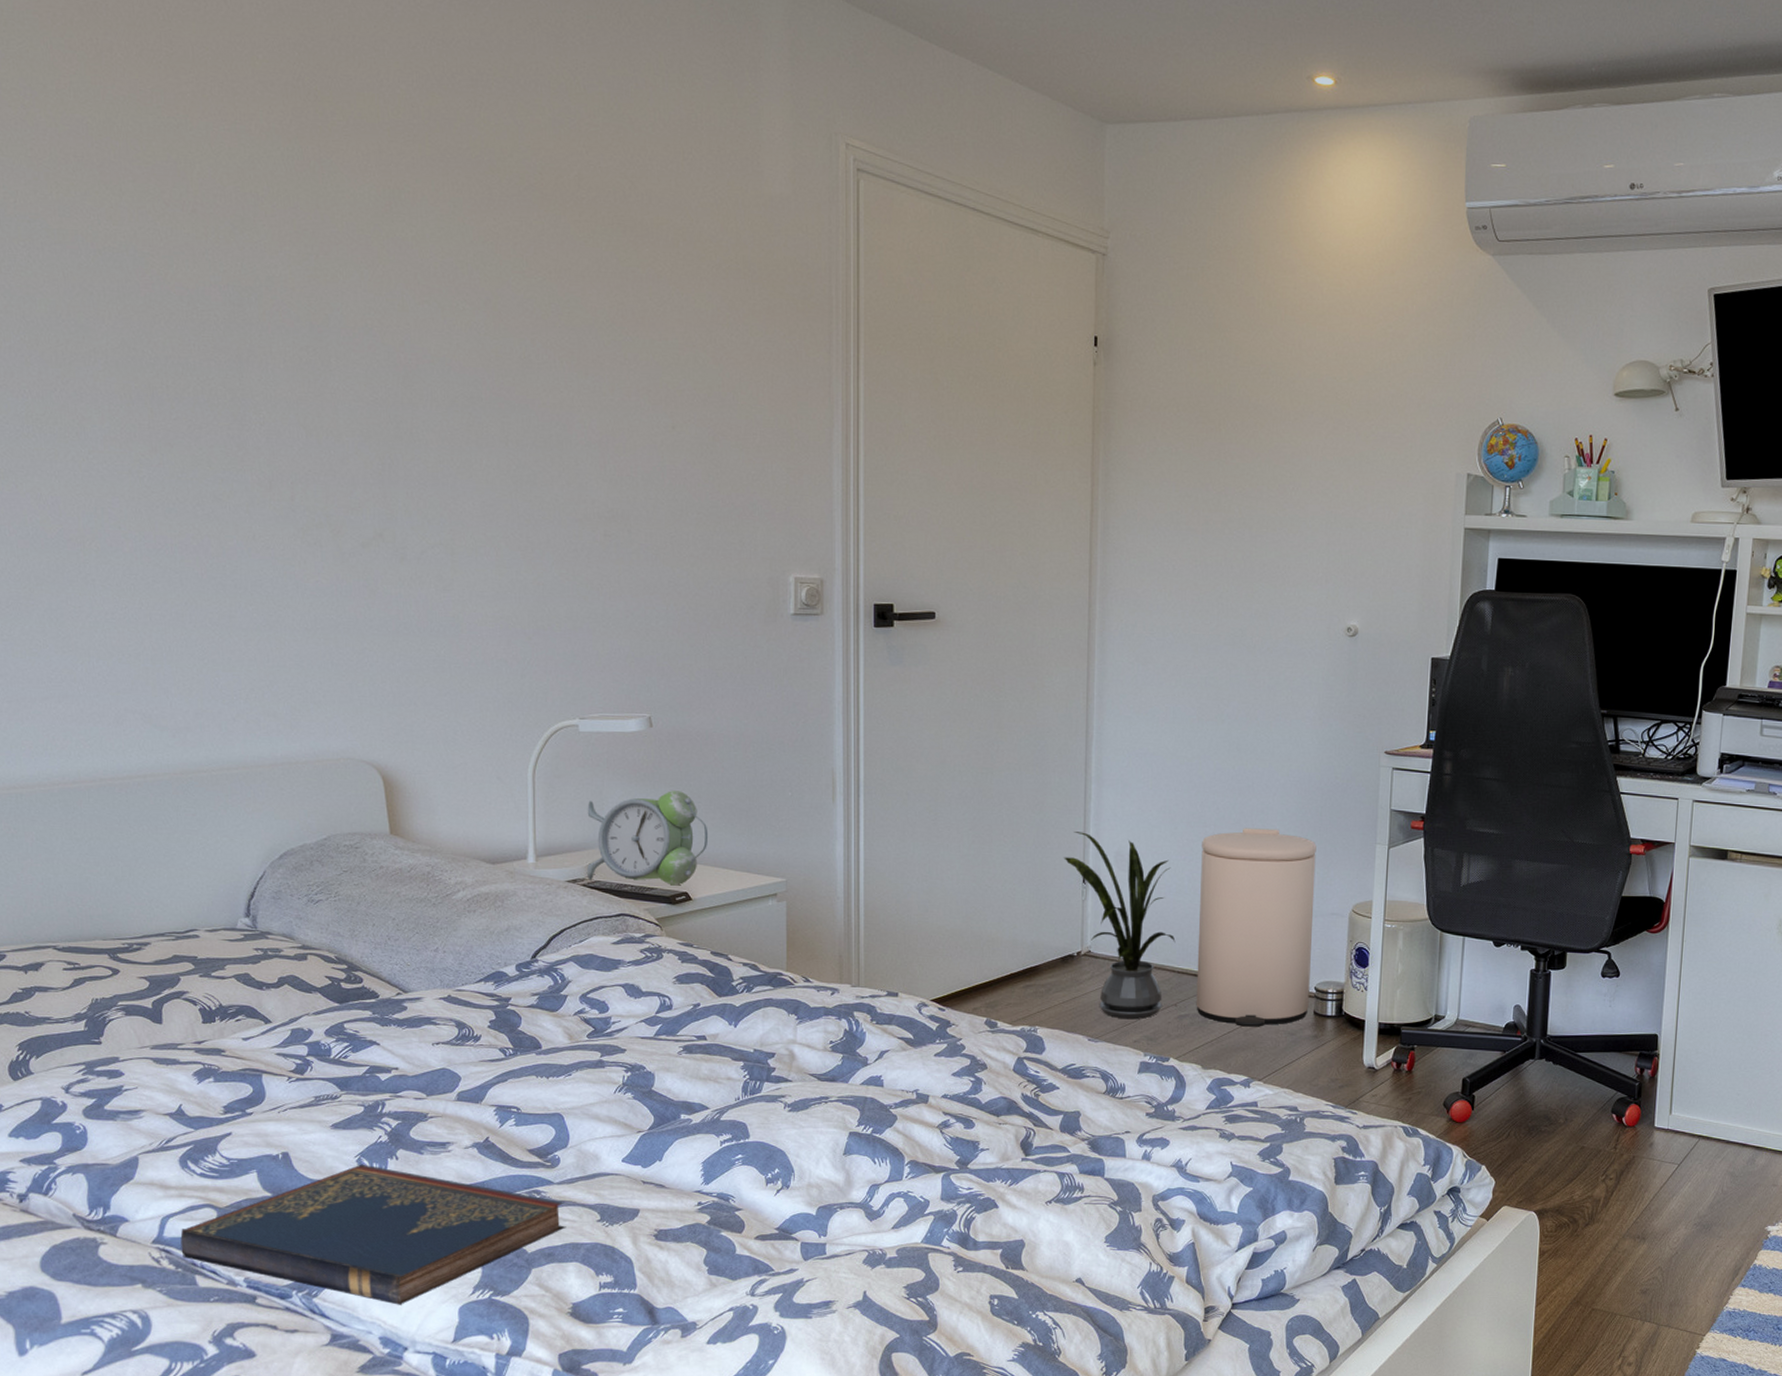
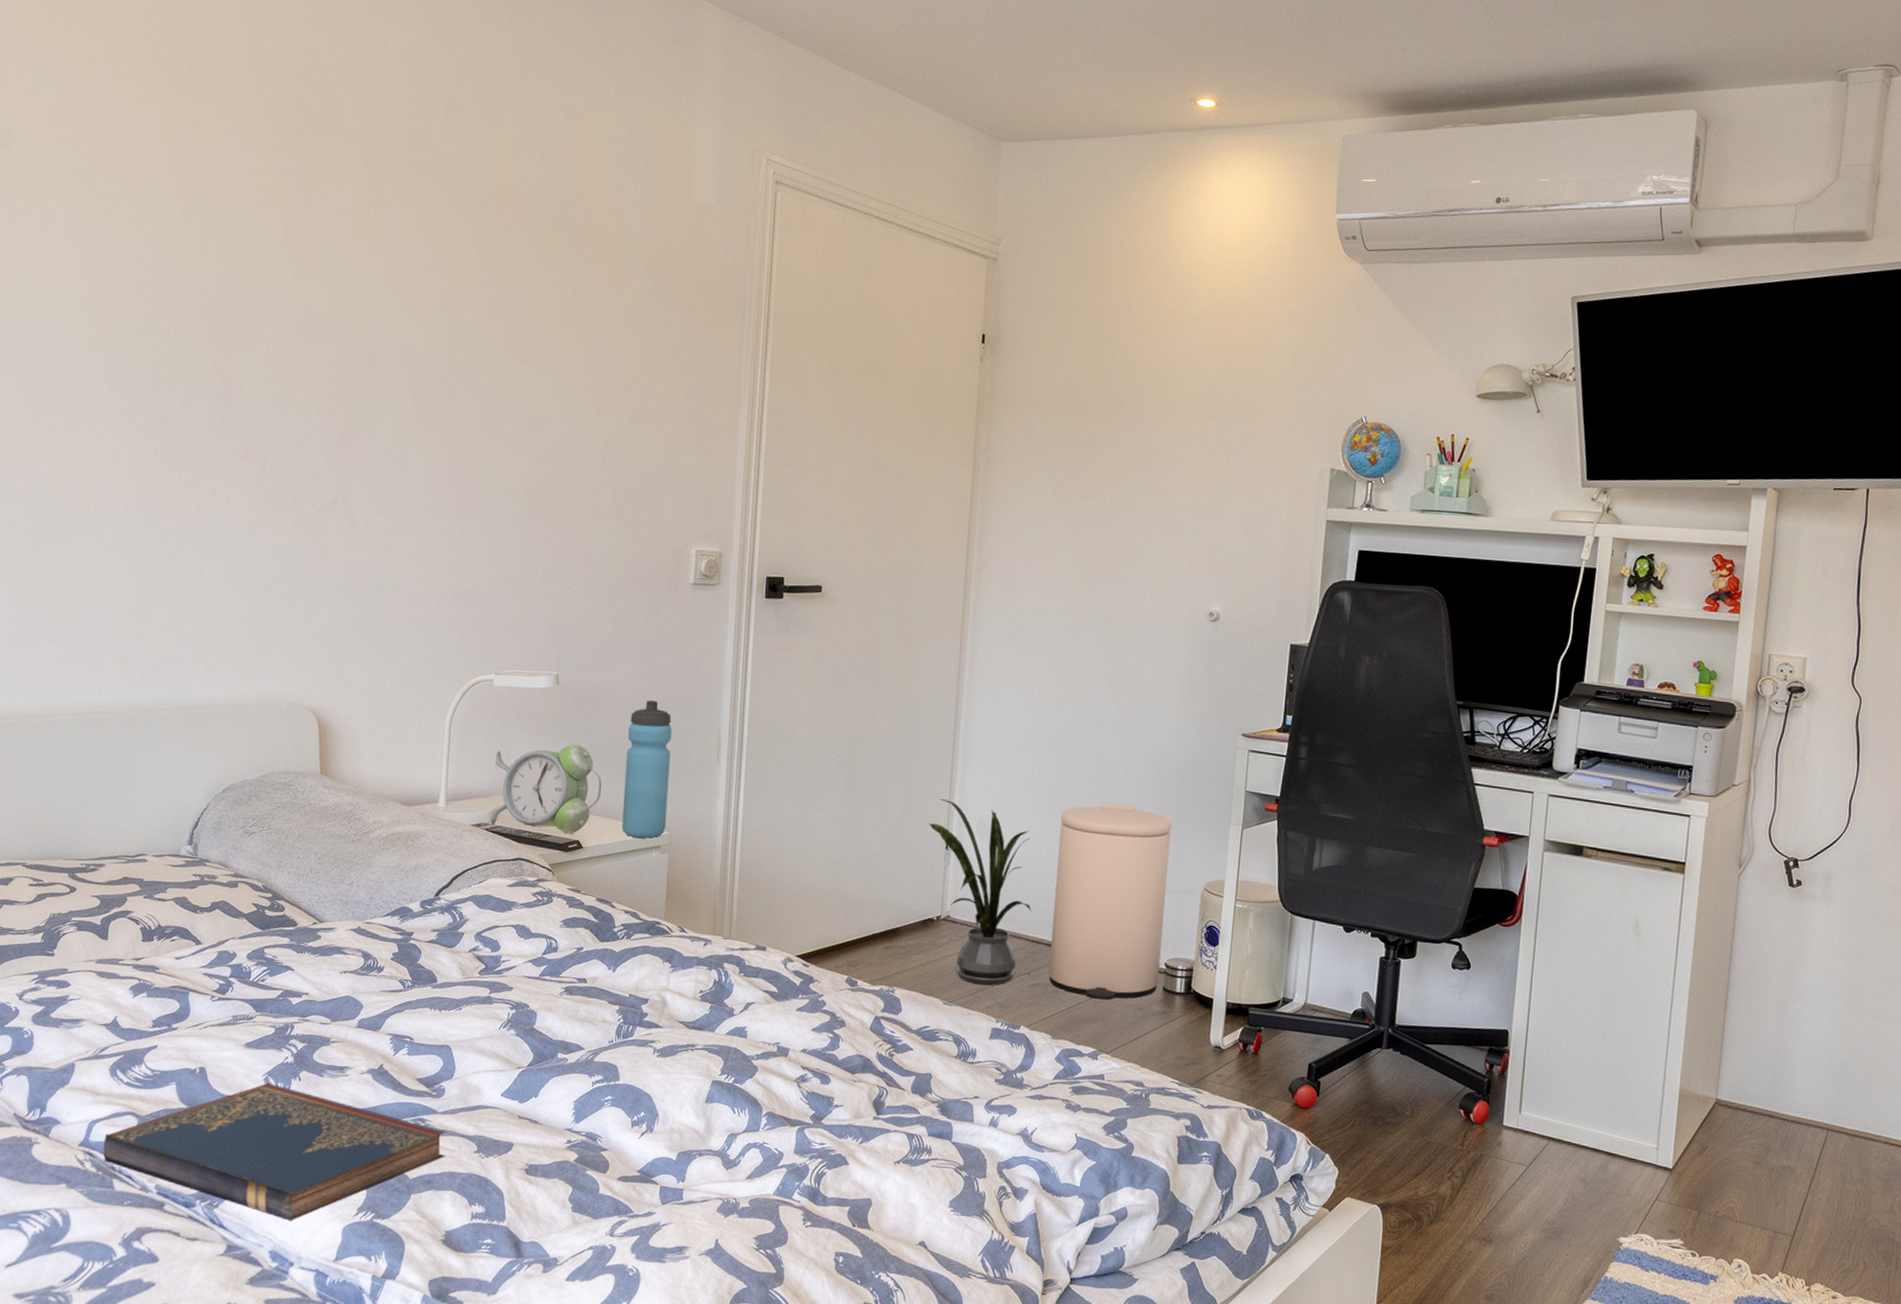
water bottle: none [732,740,782,886] -> present [622,700,672,838]

